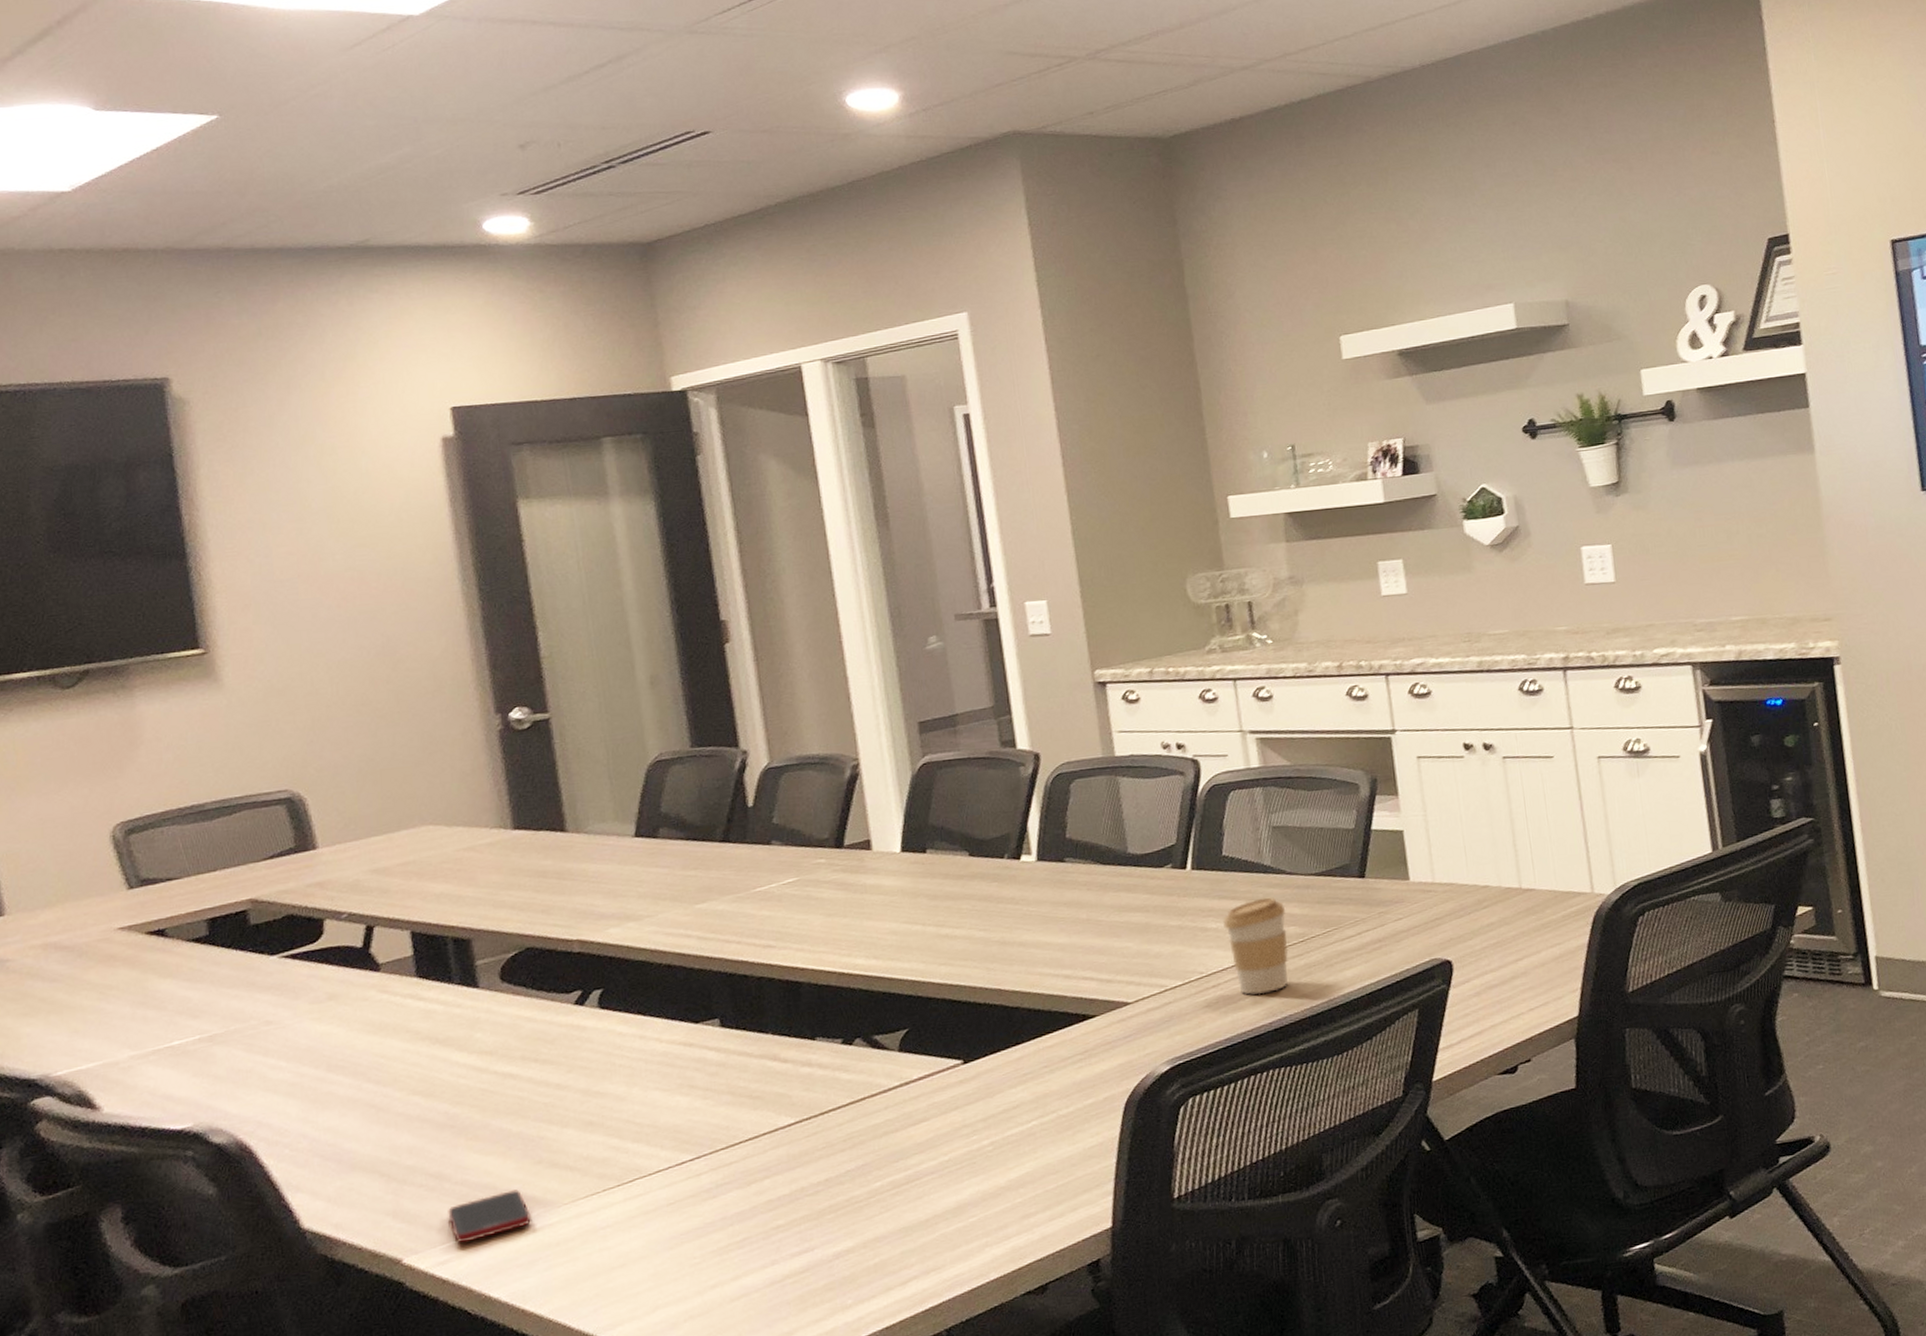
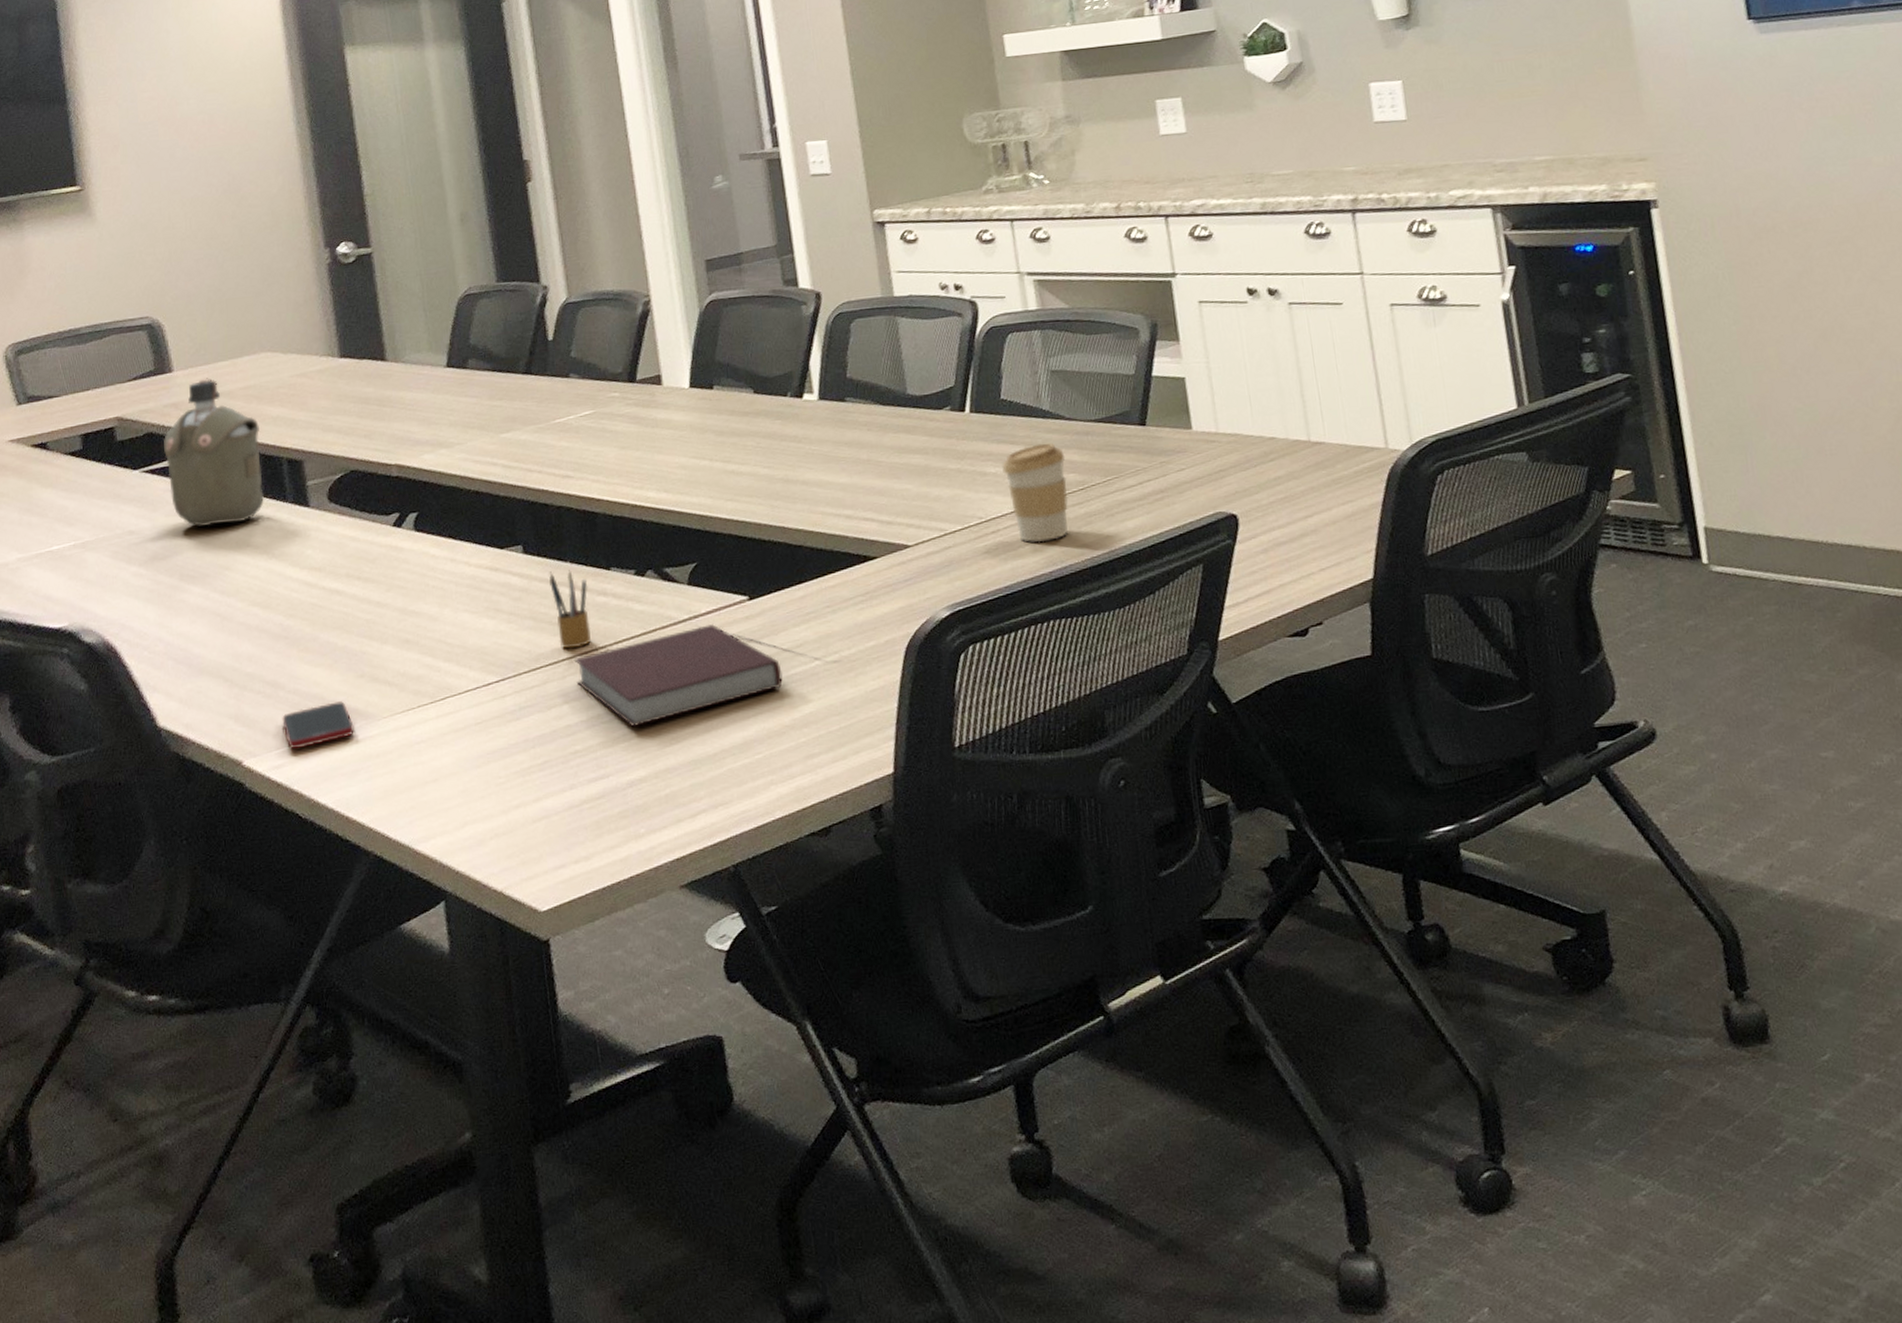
water bottle: none [307,854,427,1013] -> present [164,378,265,527]
pencil box: none [749,1042,796,1123] -> present [549,570,592,649]
notebook: none [775,1090,998,1198] -> present [573,624,783,727]

